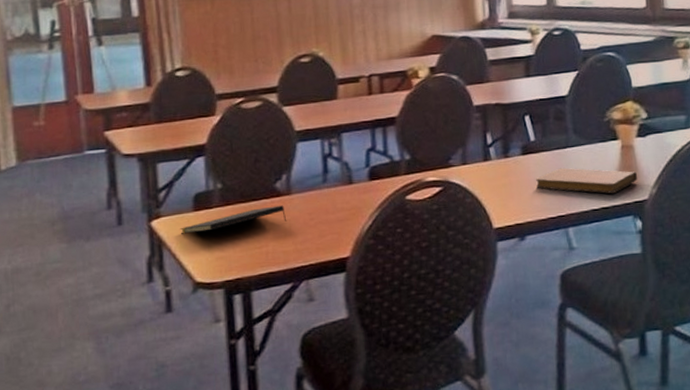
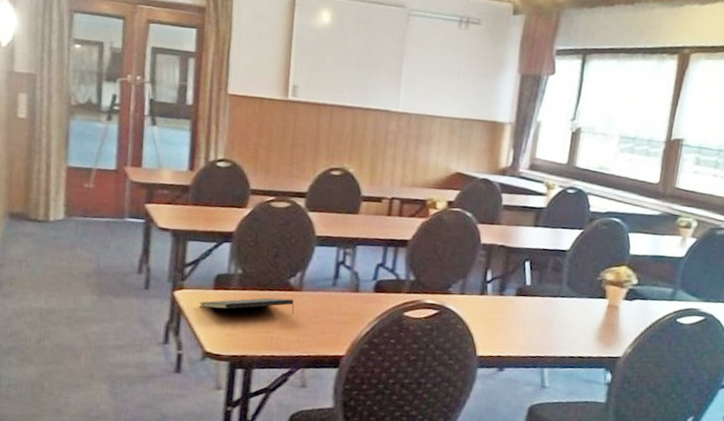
notebook: present [536,167,637,194] -> none [523,314,617,346]

